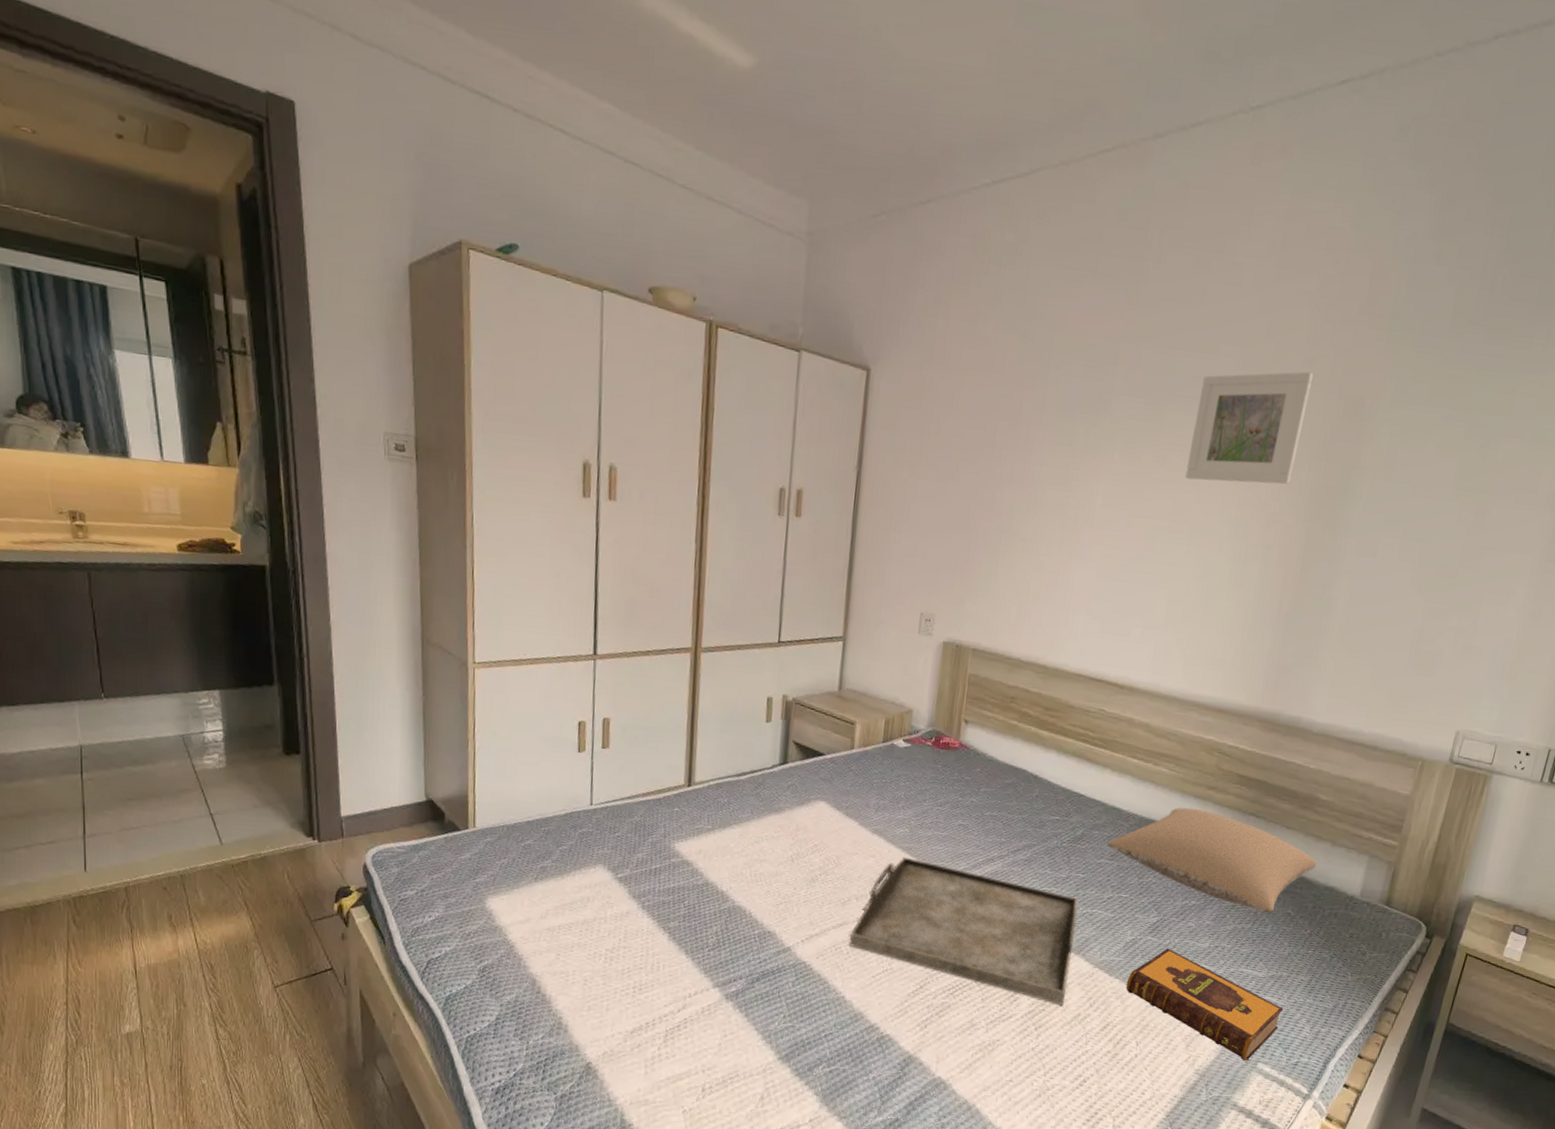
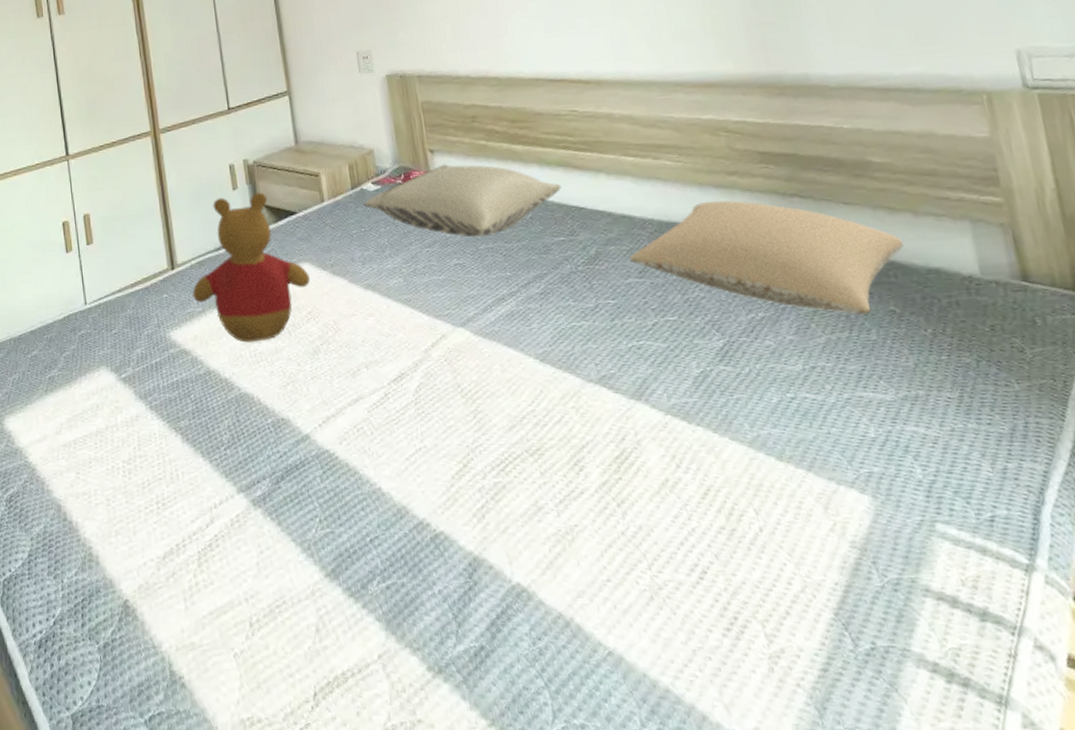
teddy bear: none [704,727,823,864] -> present [192,192,310,343]
serving tray: present [848,856,1078,1005] -> none [369,310,642,469]
pillow: none [890,735,1071,806] -> present [363,164,562,238]
hardback book: present [1125,948,1284,1062] -> none [712,377,945,523]

